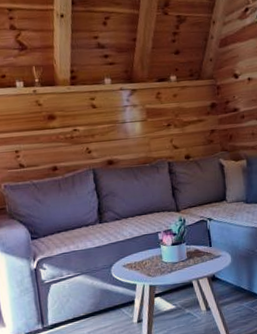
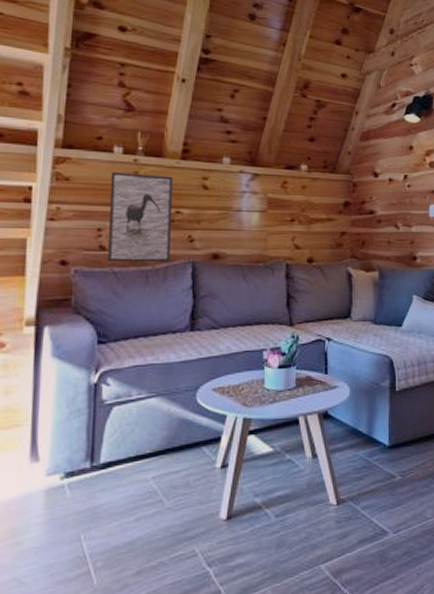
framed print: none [18,101,75,177] -> present [108,171,173,262]

